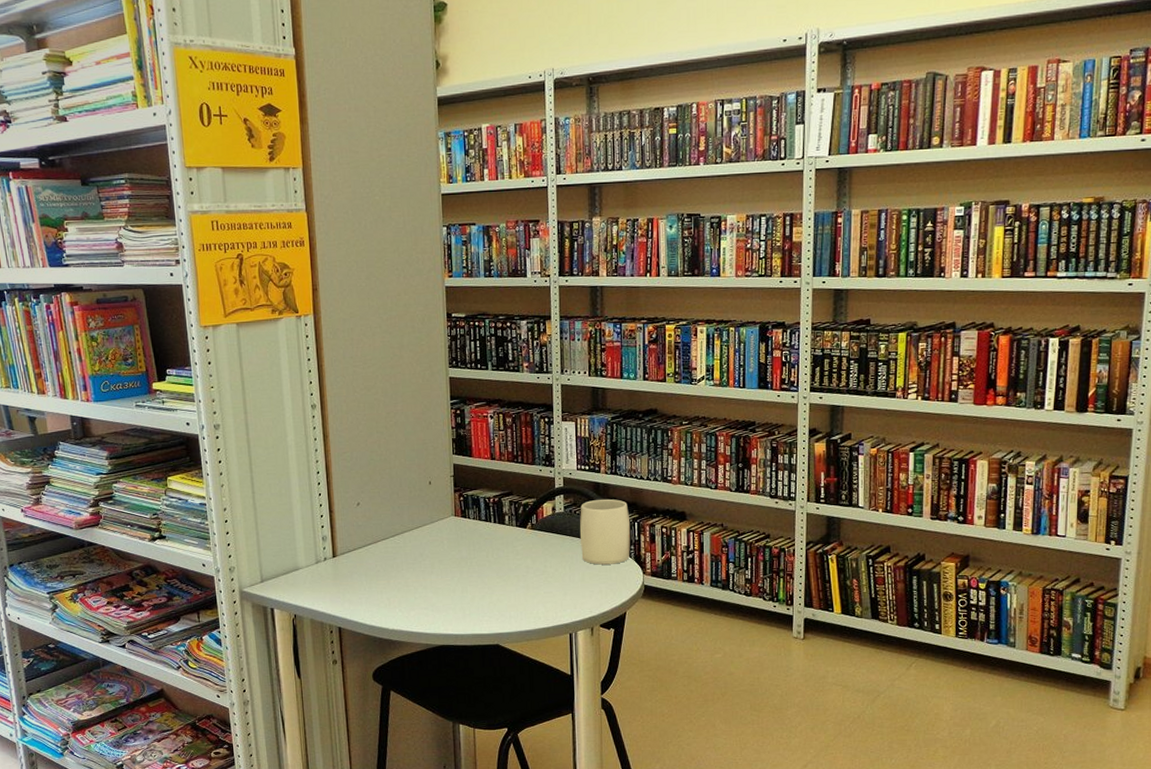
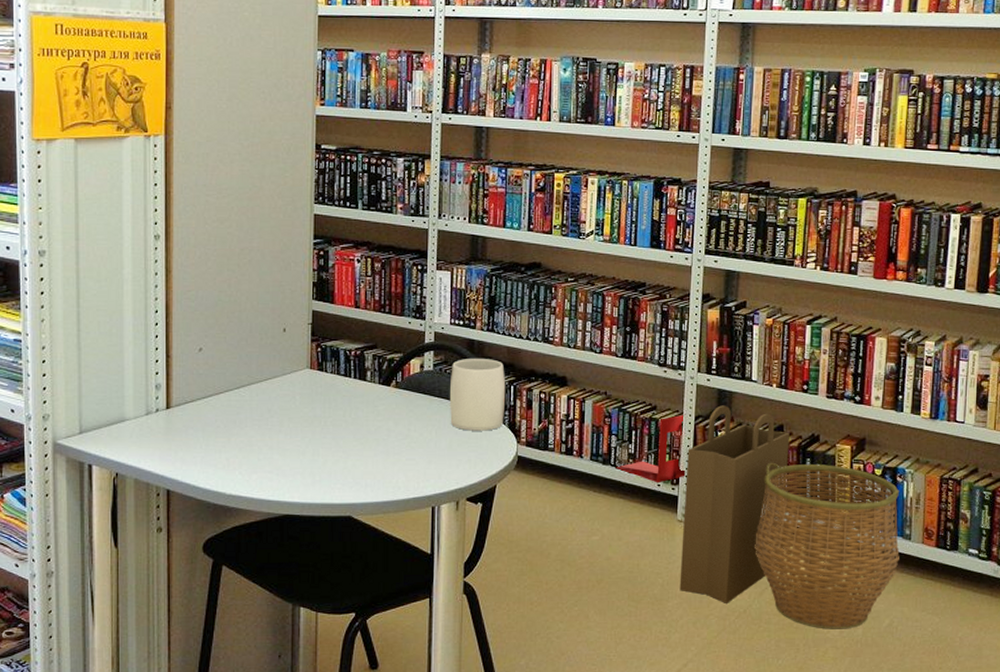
bookend: none [734,540,800,605] -> present [615,414,688,483]
shopping bag: none [797,531,896,710] -> present [679,405,790,603]
basket: none [866,581,1004,731] -> present [755,463,900,629]

